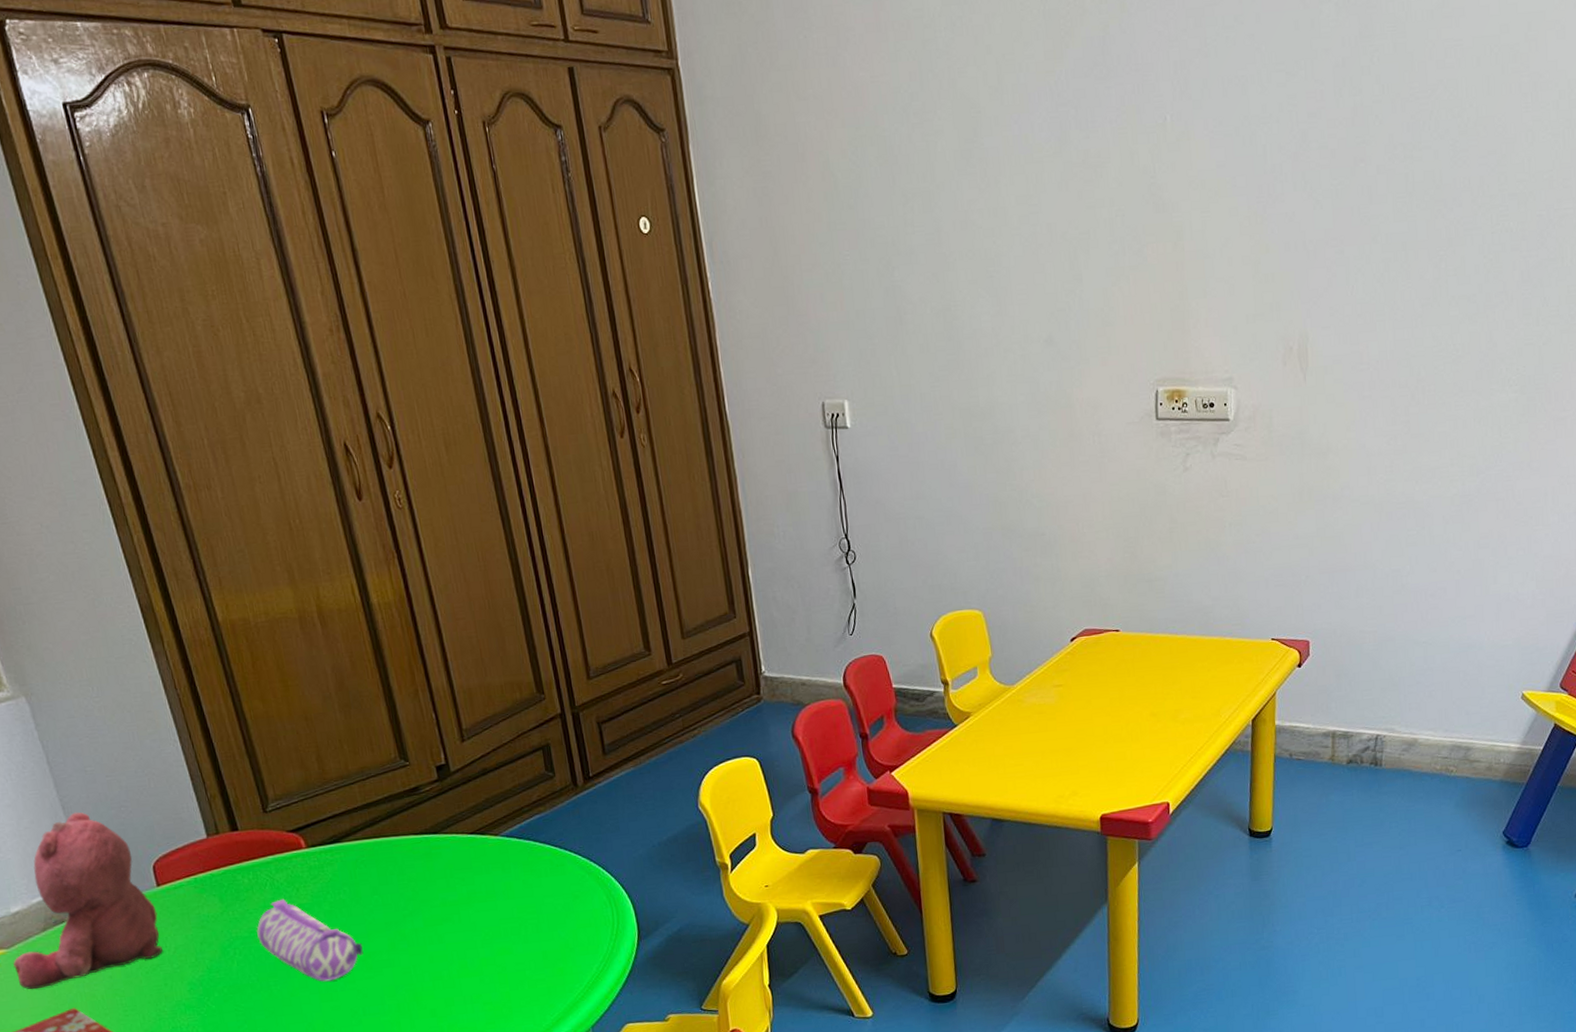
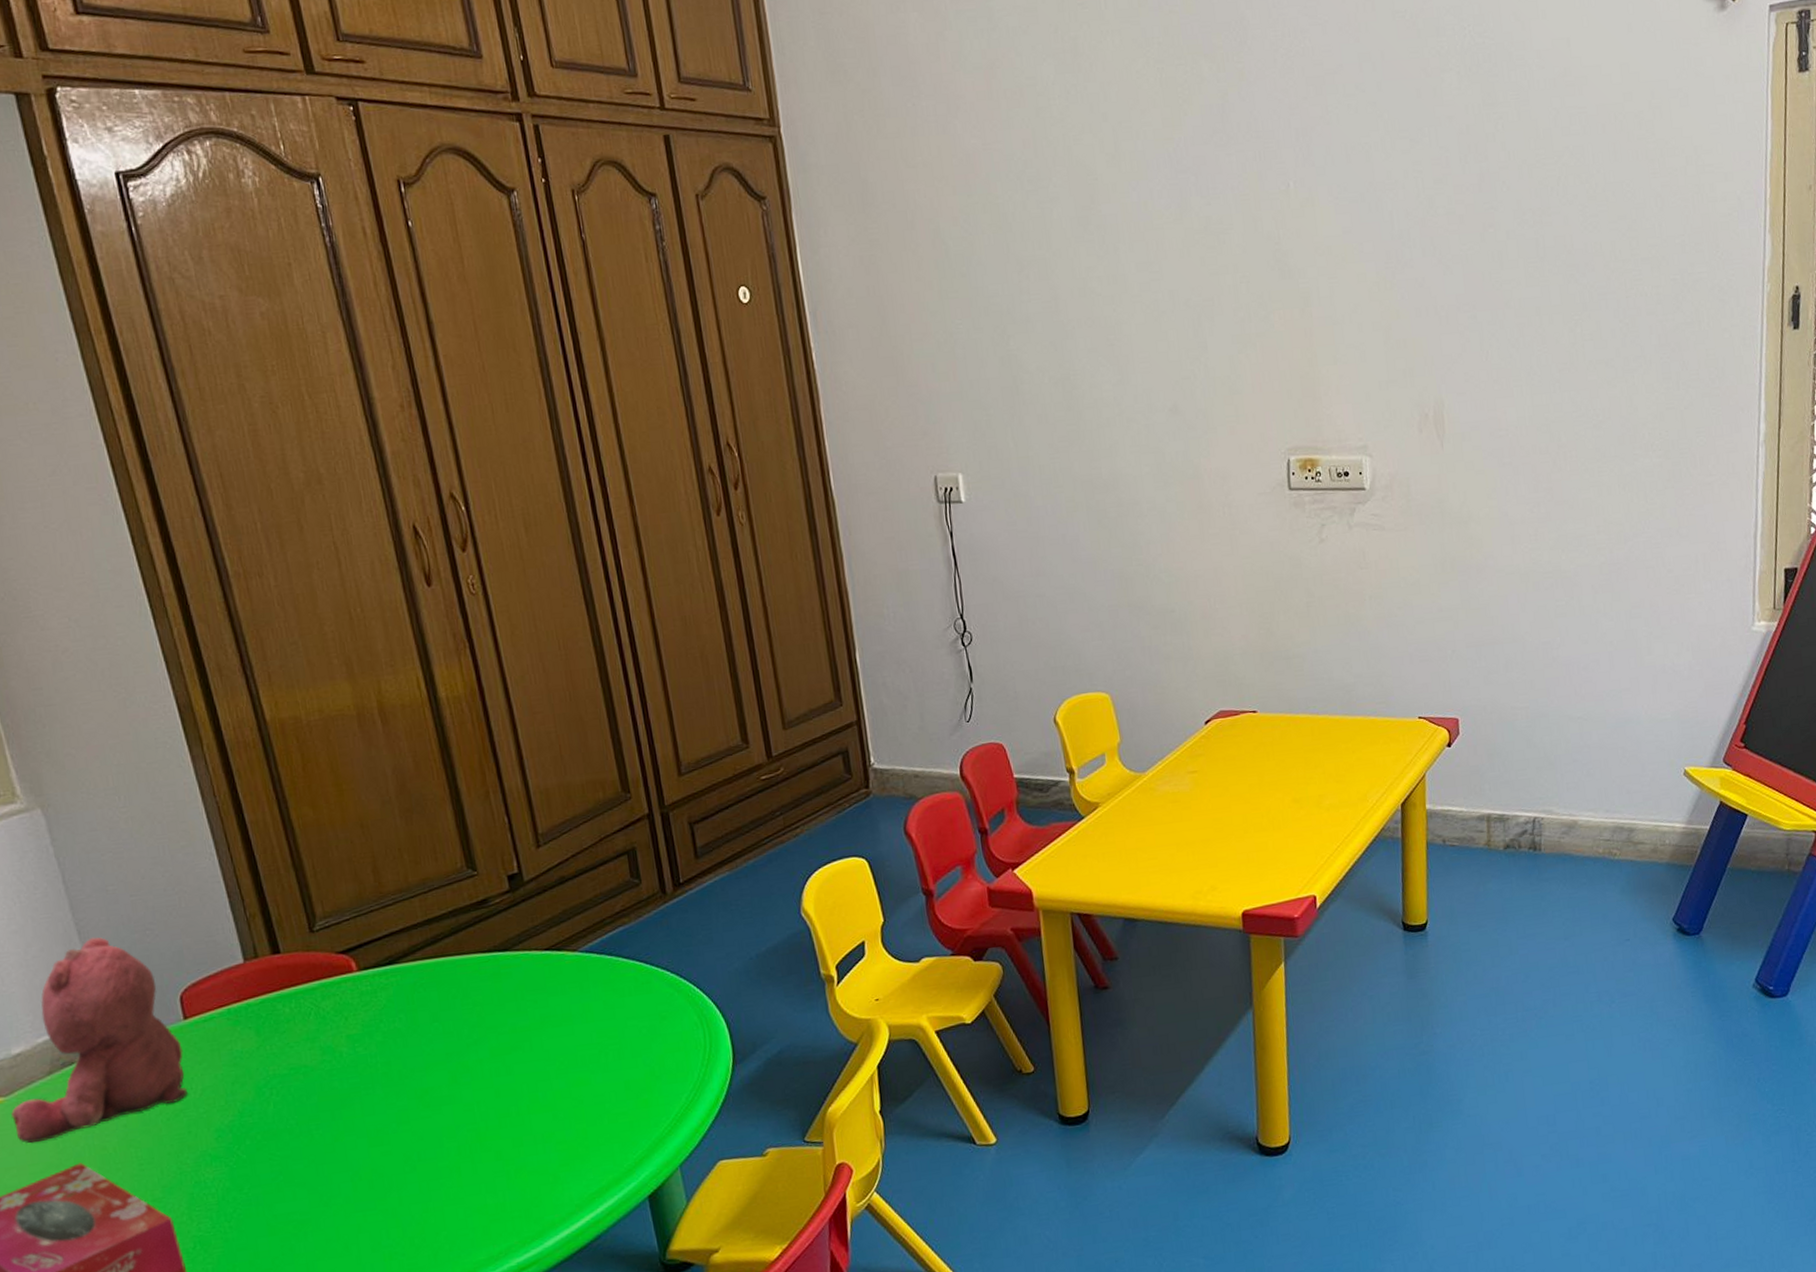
pencil case: present [256,898,363,982] -> none [297,1029,420,1124]

